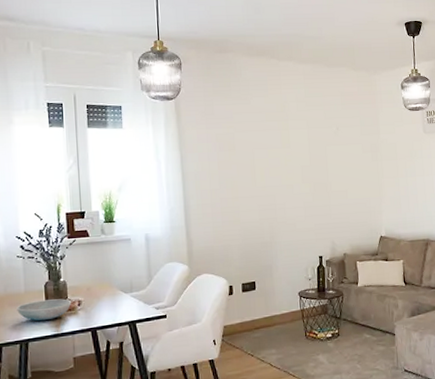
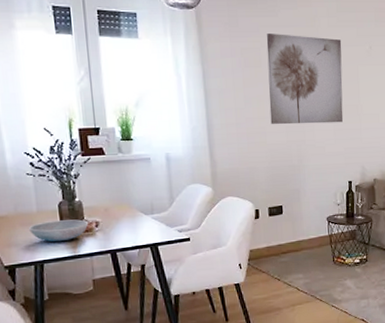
wall art: none [240,119,313,203] -> present [266,34,344,125]

